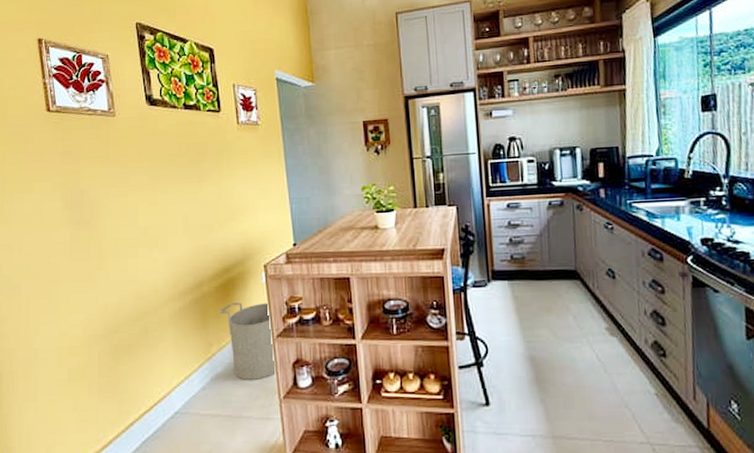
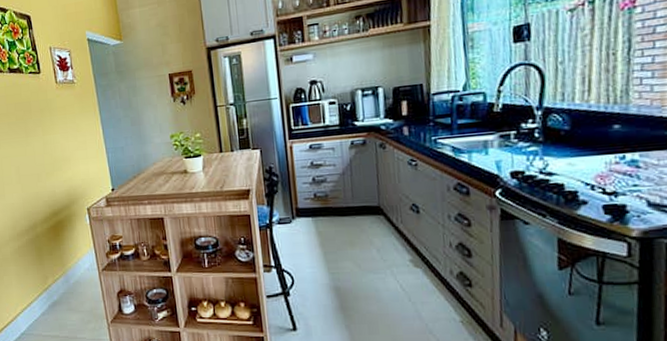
bucket: present [218,302,277,380] -> none [51,241,104,307]

